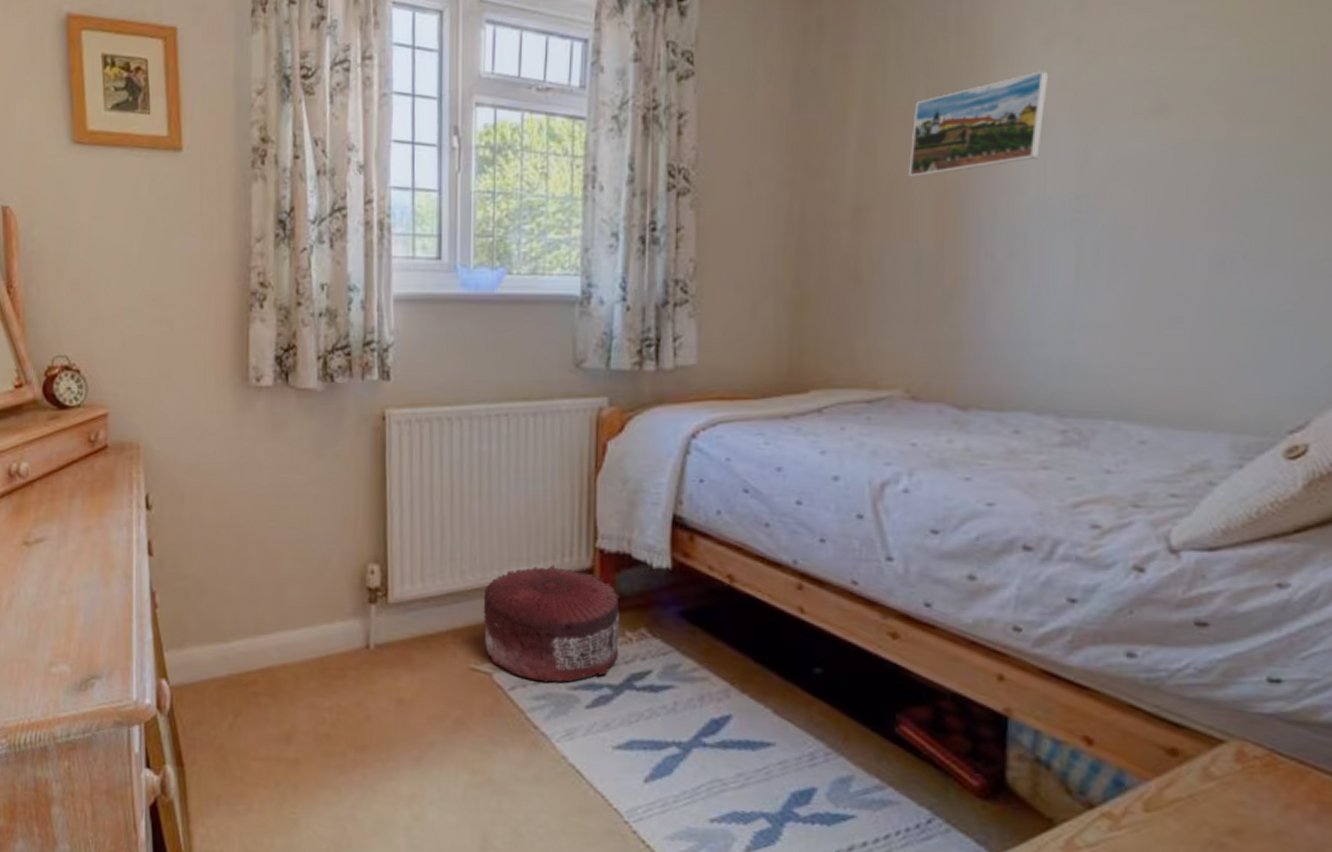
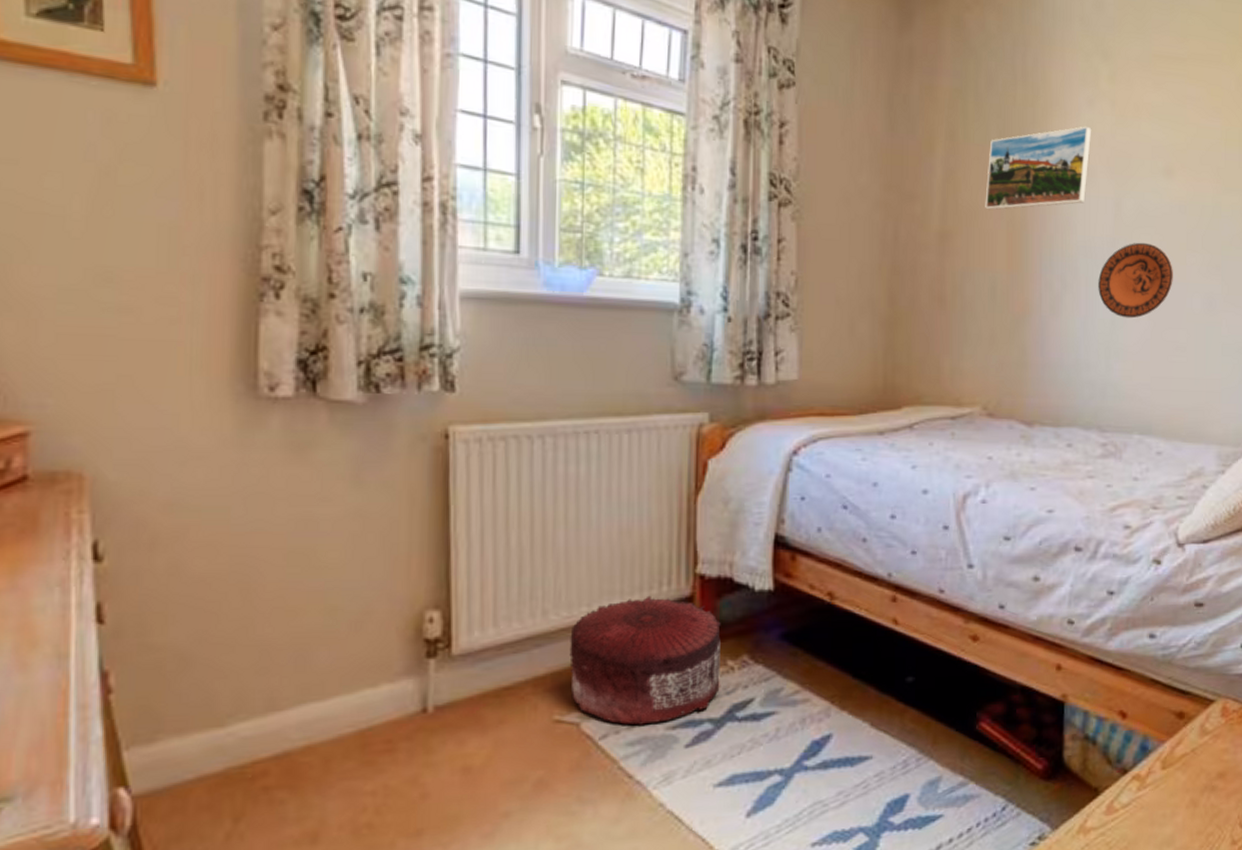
decorative plate: none [1056,196,1165,286] -> present [1098,242,1173,319]

